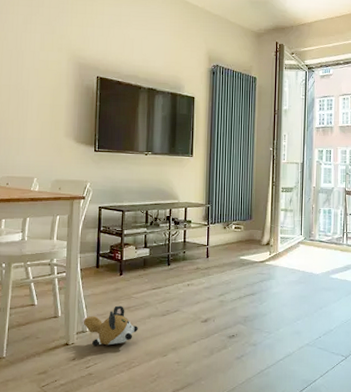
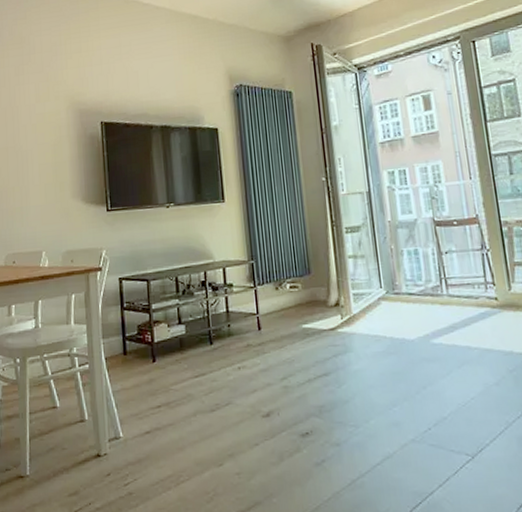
plush toy: present [82,305,138,346] -> none [113,401,183,456]

